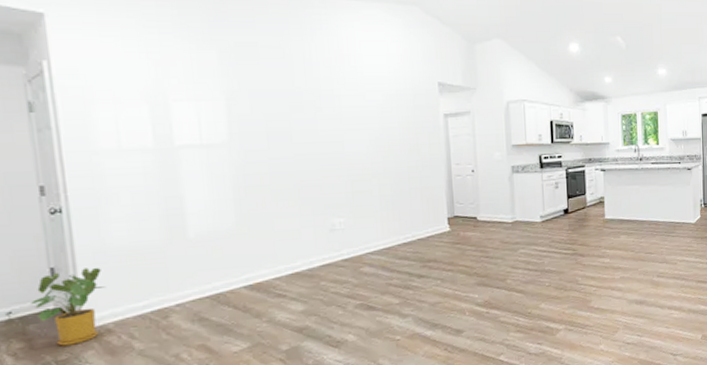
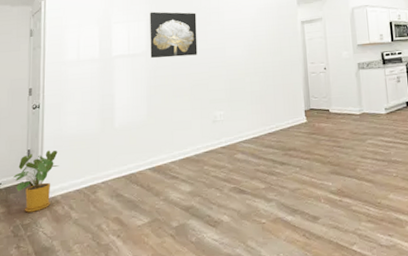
wall art: none [229,89,305,151] -> present [150,11,198,58]

